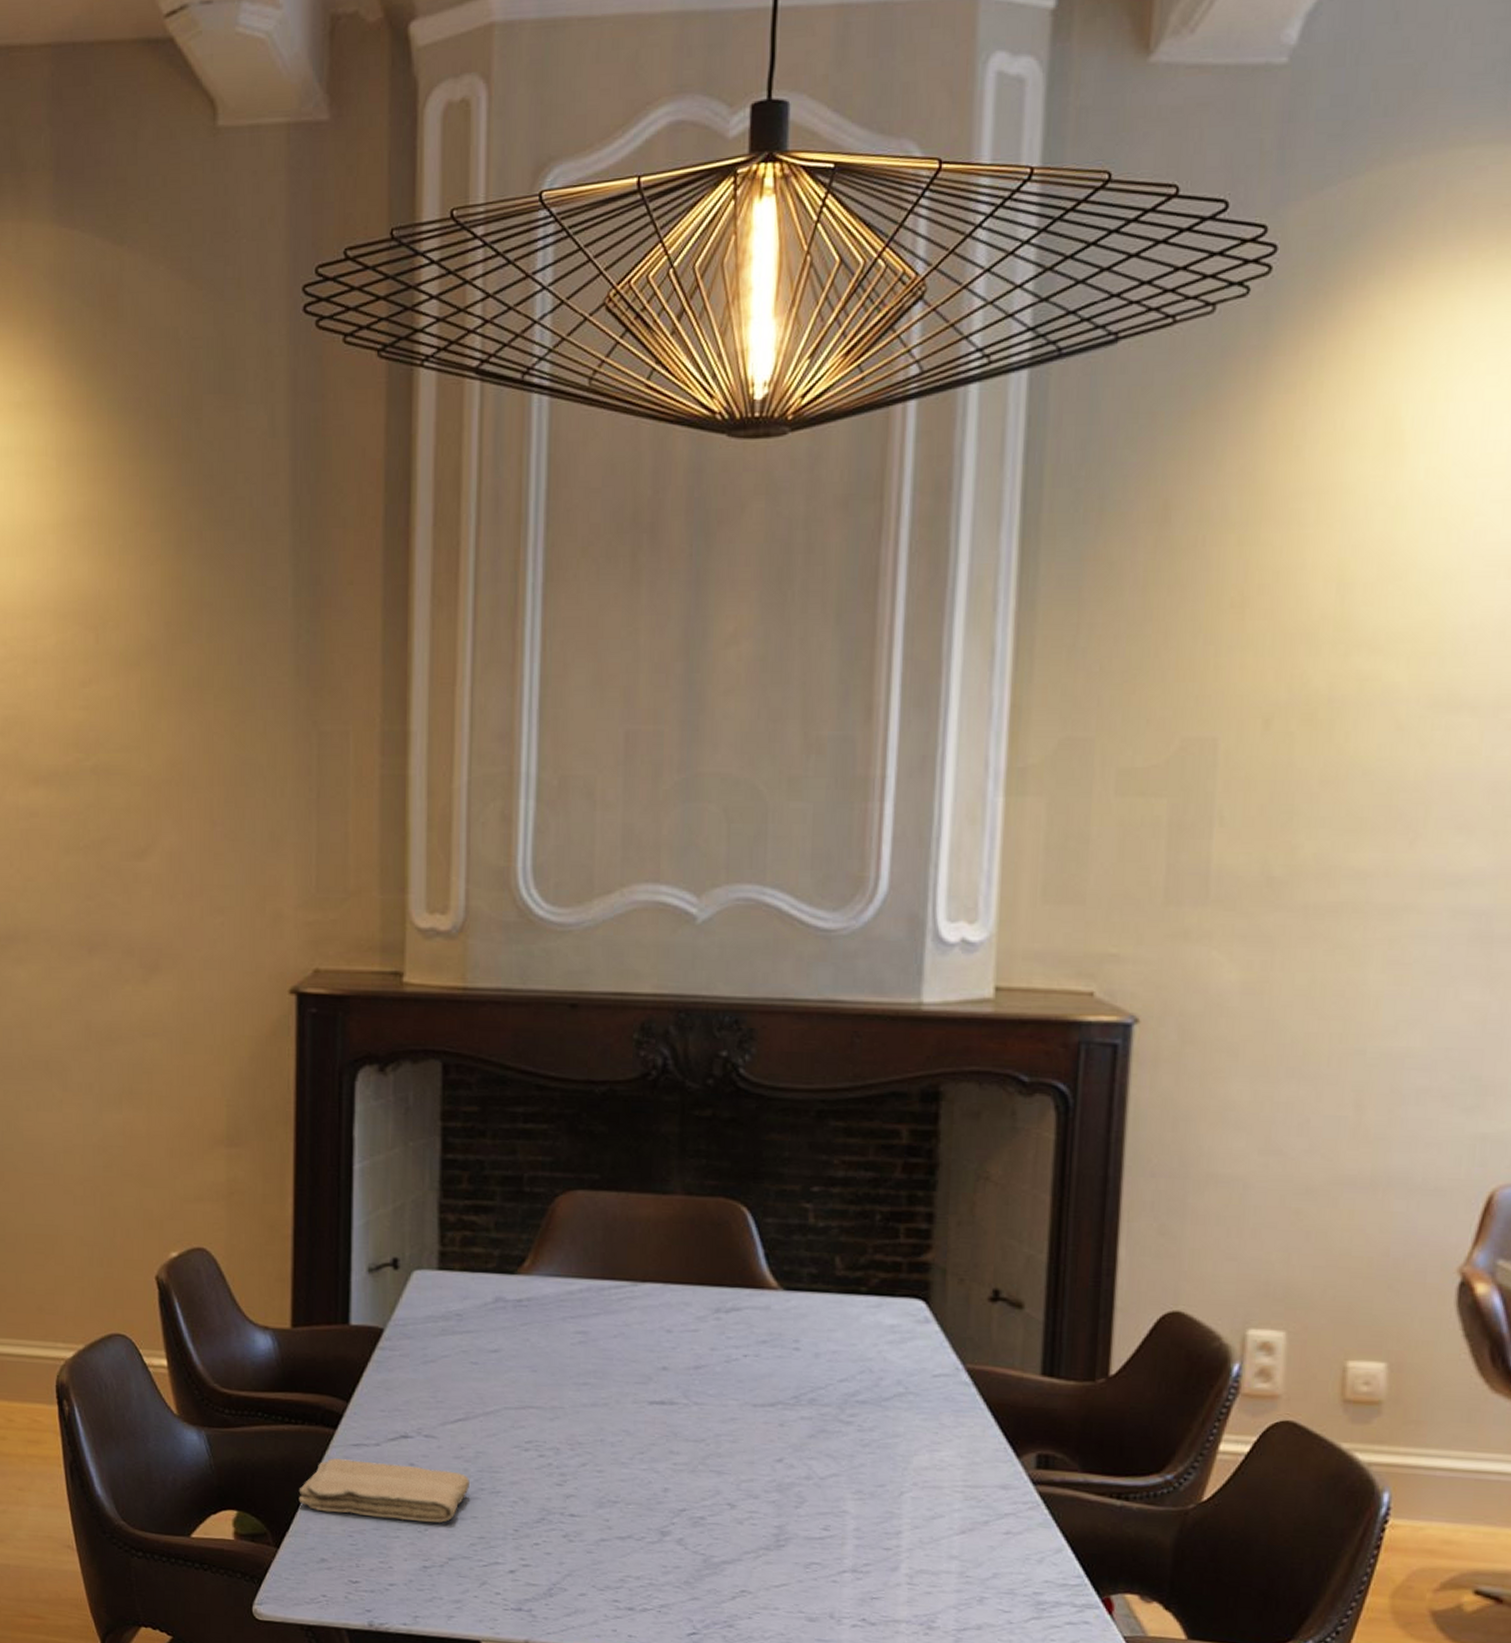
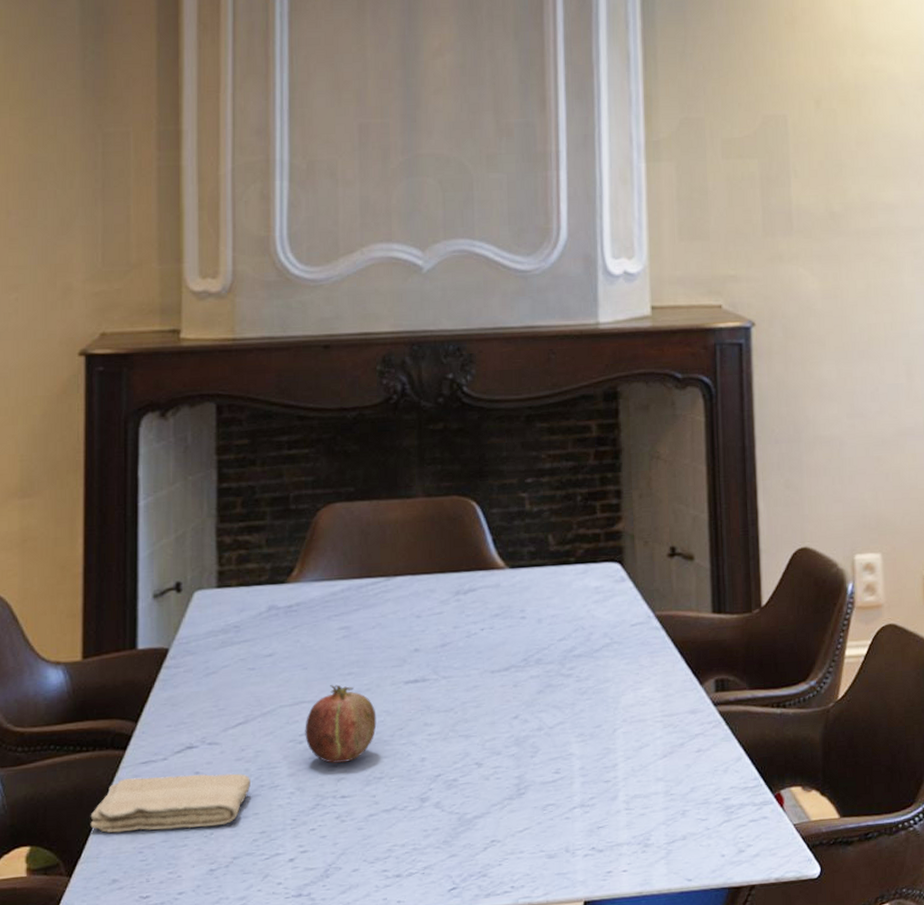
fruit: none [531,1393,614,1479] -> present [305,684,377,763]

